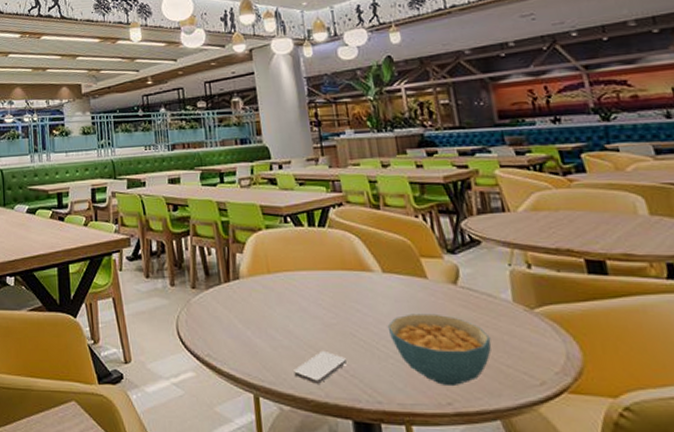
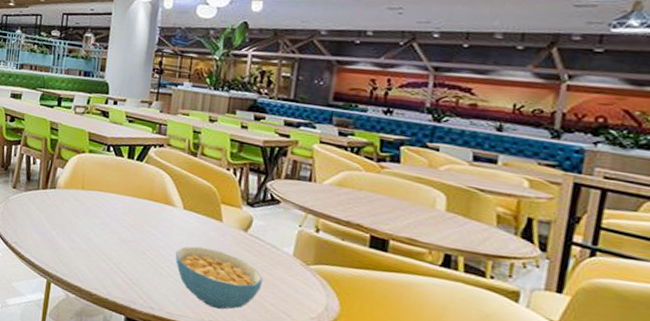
smartphone: present [294,350,347,384] -> none [85,259,132,284]

